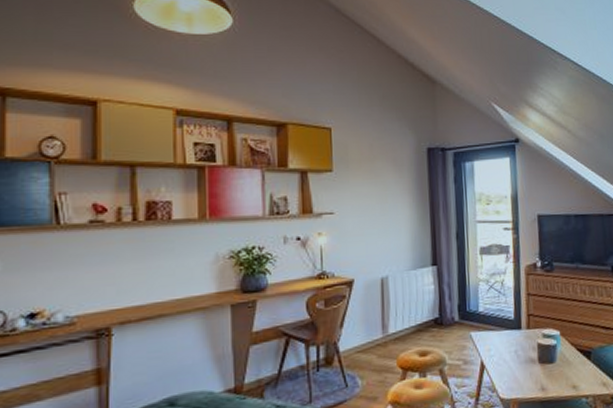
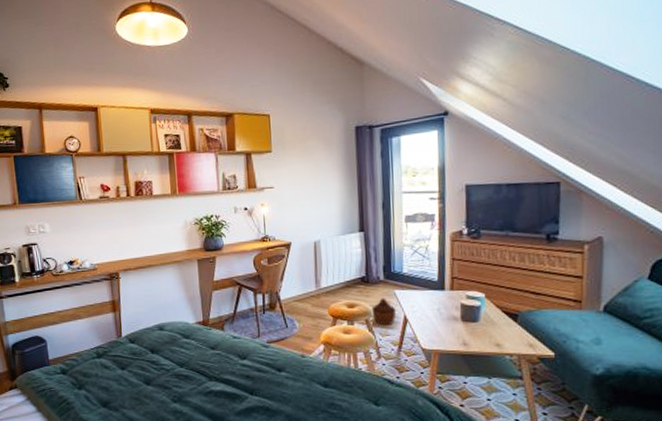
woven basket: none [446,342,473,375] -> present [371,298,397,326]

